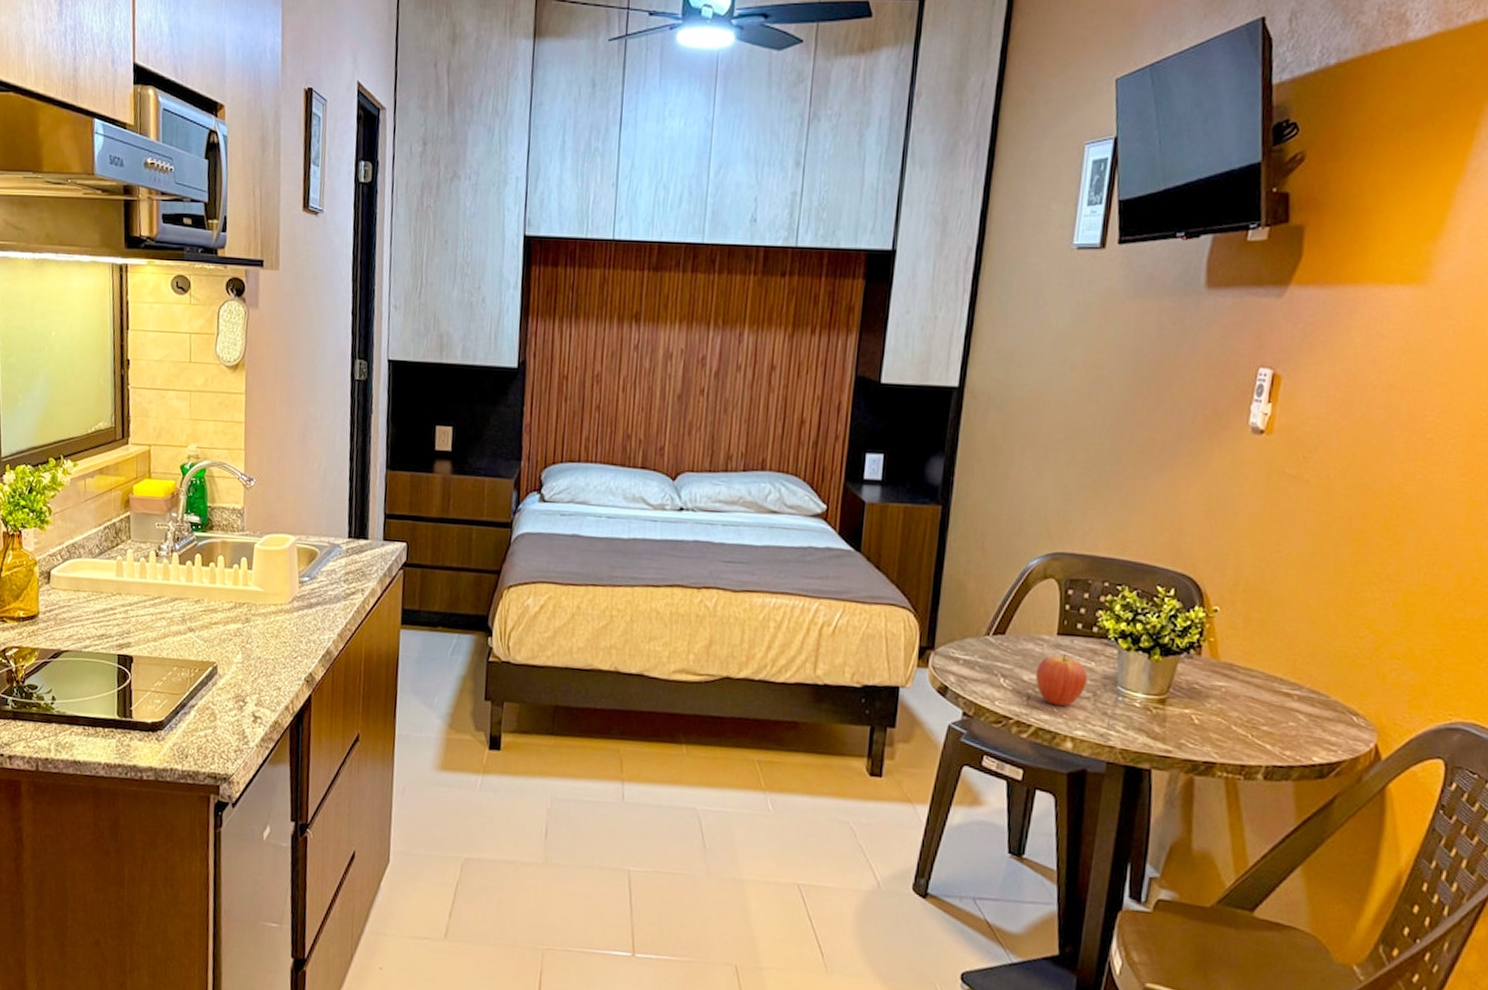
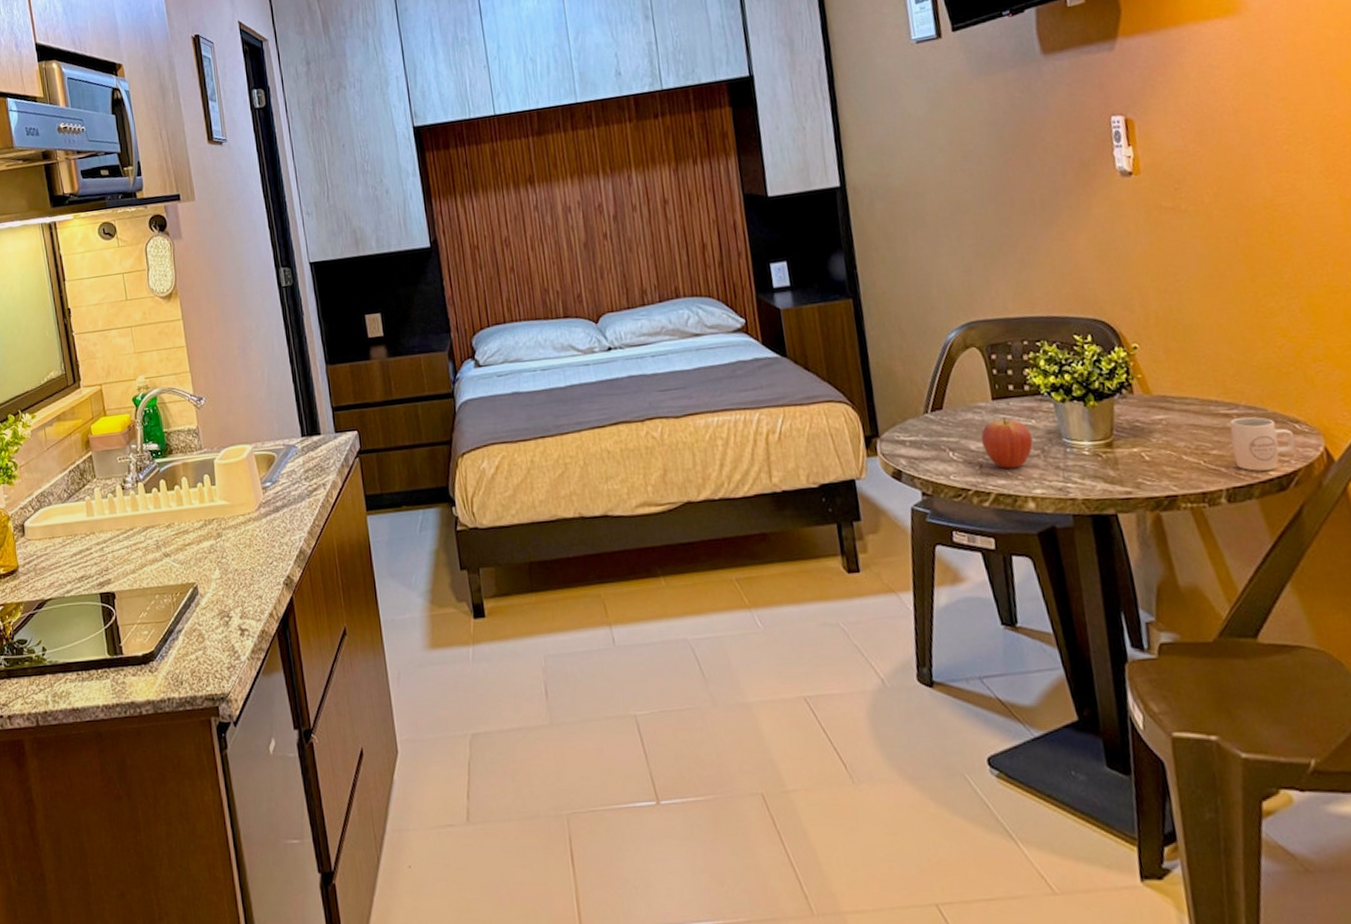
mug: none [1282,698,1350,757] -> present [1229,416,1296,472]

